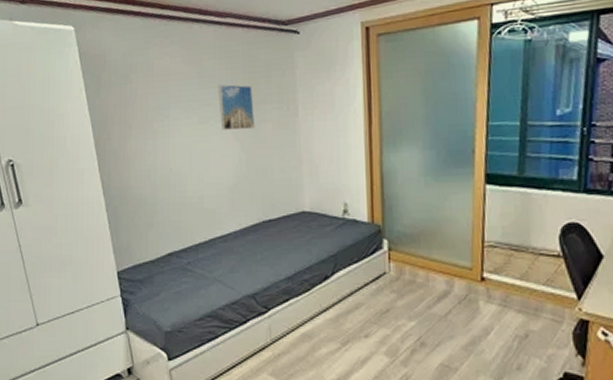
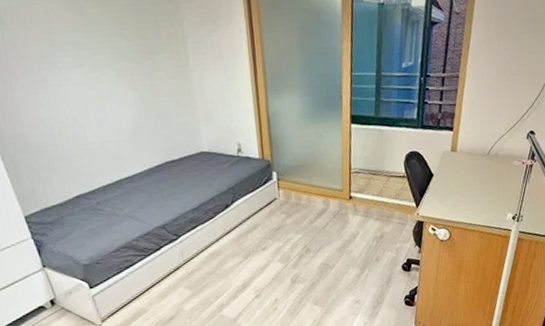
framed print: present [218,84,255,130] -> none [106,33,149,79]

